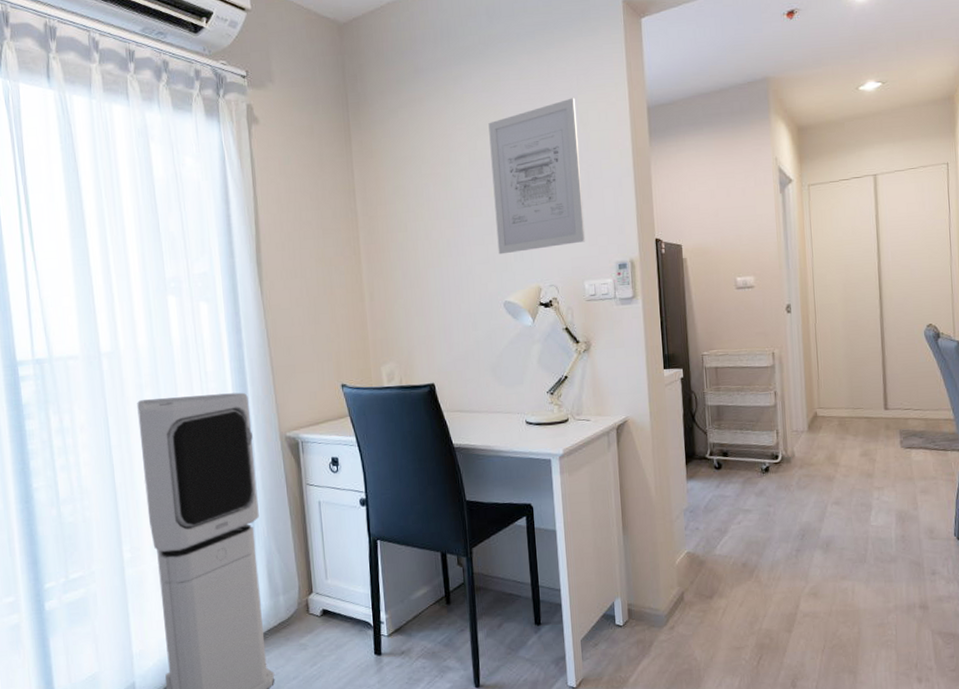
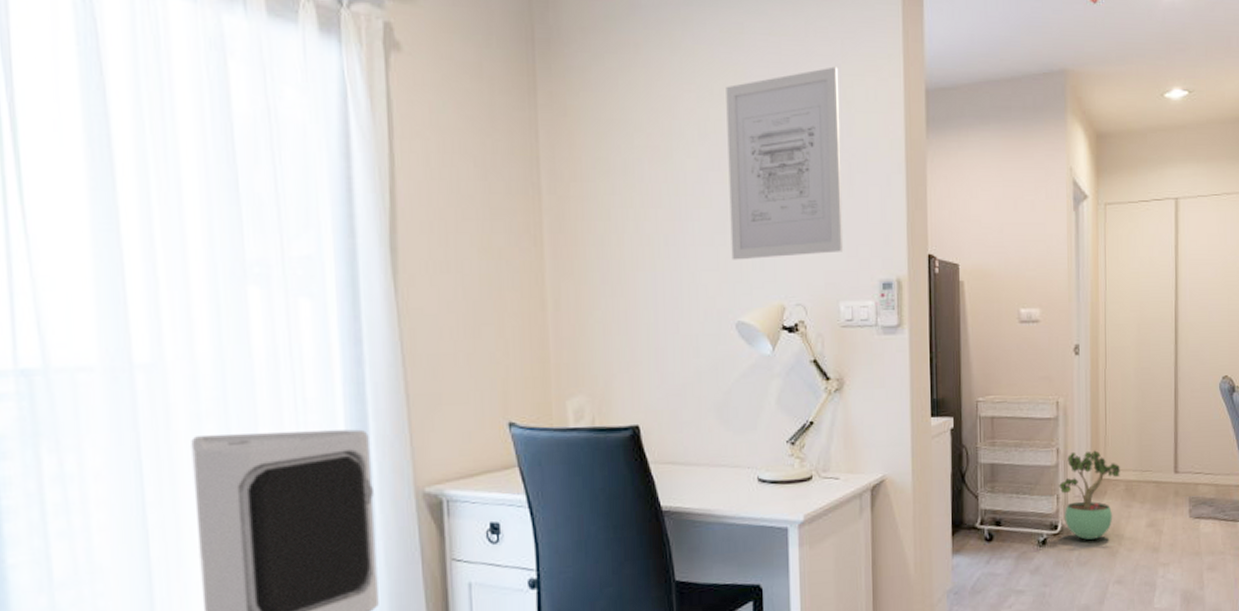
potted plant: none [778,392,833,468] -> present [1059,450,1120,540]

